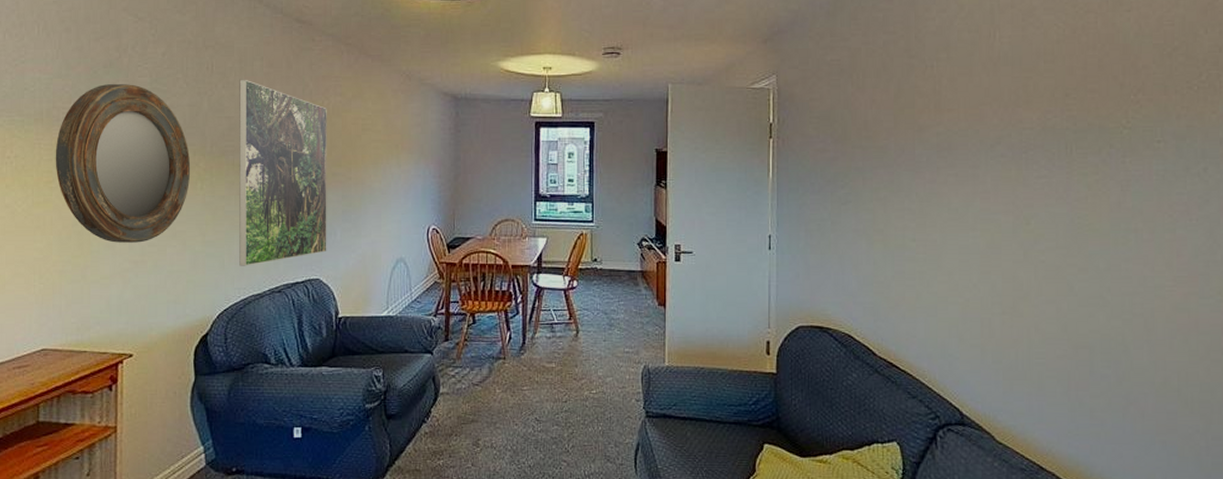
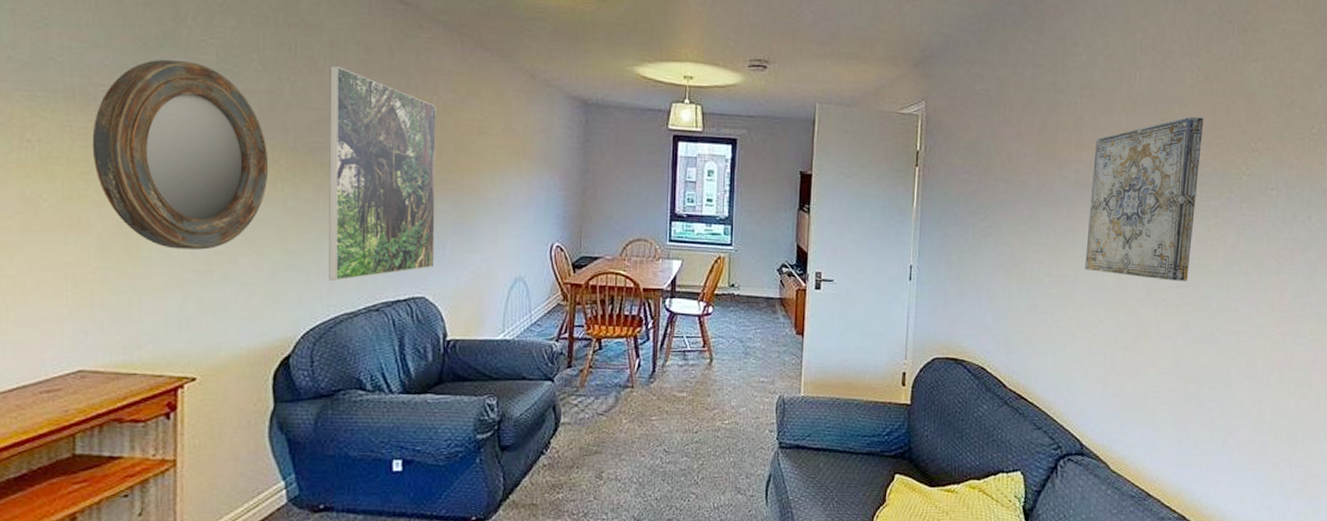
wall art: none [953,72,1074,241] -> present [1085,116,1203,281]

